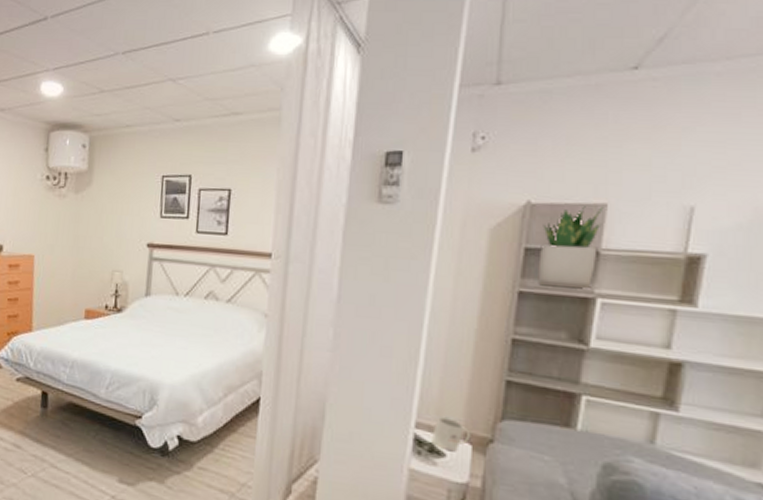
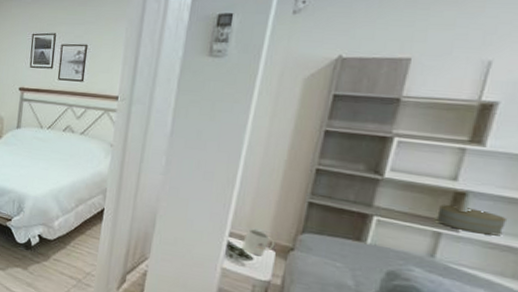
planter: present [538,206,602,289] -> none [342,60,406,130]
decorative box: none [652,379,729,415] -> present [436,205,506,236]

